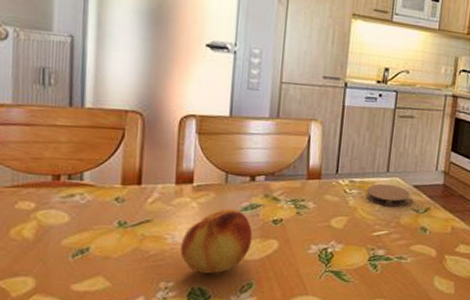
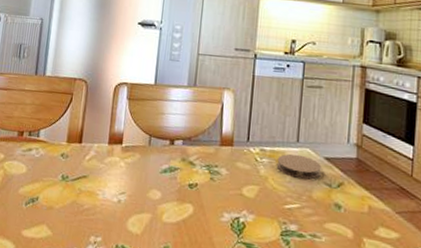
fruit: present [180,209,253,274] -> none [108,170,171,233]

